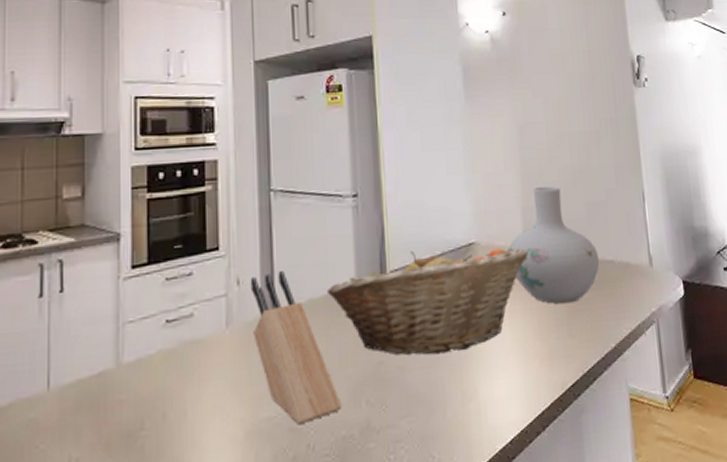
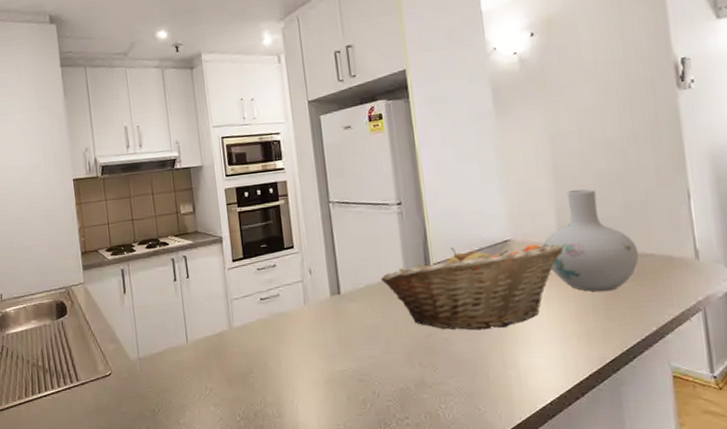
knife block: present [250,271,343,425] -> none [319,263,400,377]

